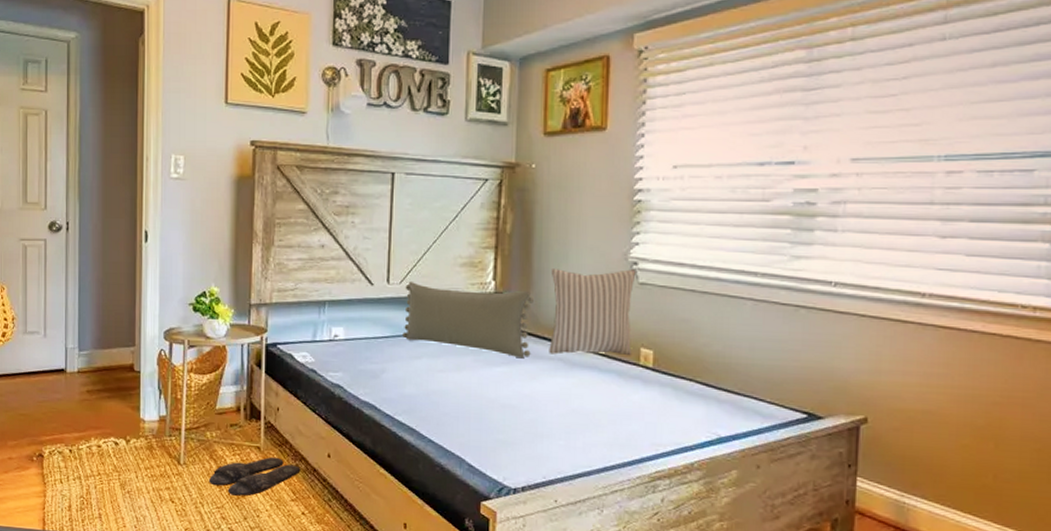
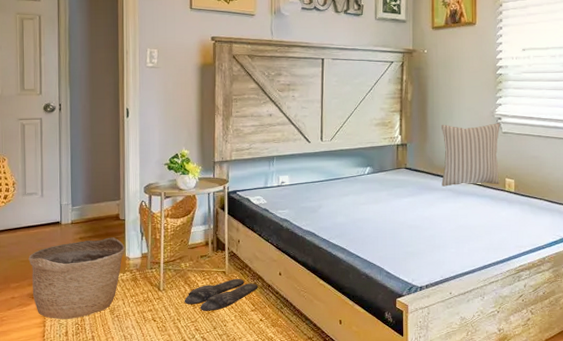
basket: none [28,392,141,491] -> present [28,237,126,320]
pillow: present [402,282,535,359] -> none [334,139,430,191]

